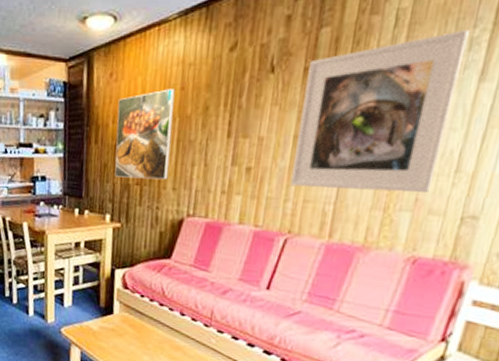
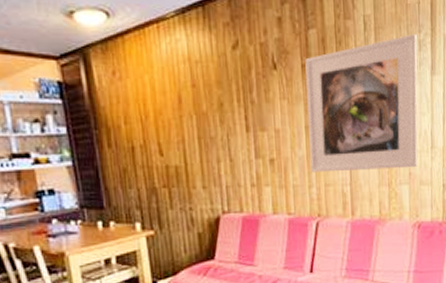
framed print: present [114,89,176,180] -> none [126,87,196,181]

